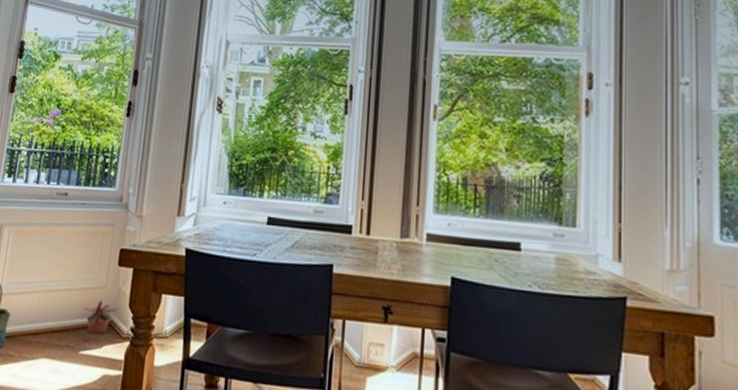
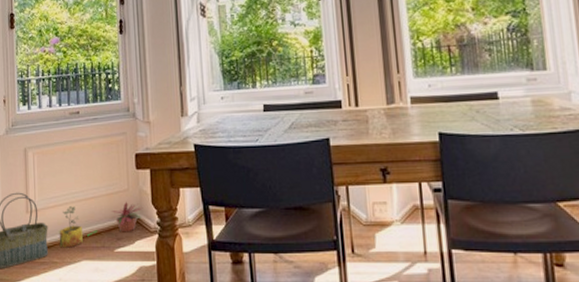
potted plant: none [19,295,65,342] -> present [59,206,98,248]

